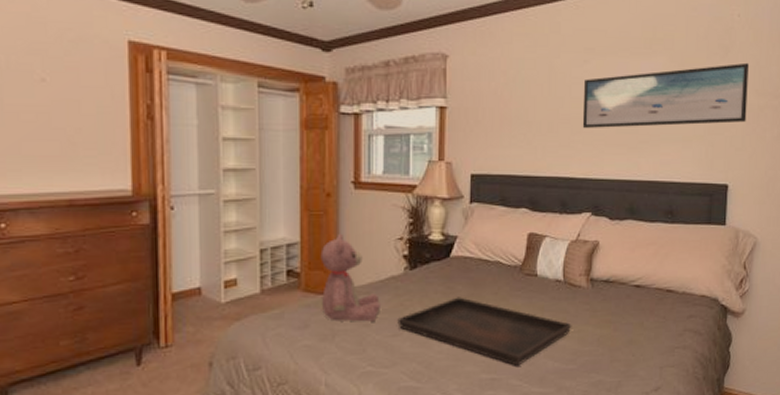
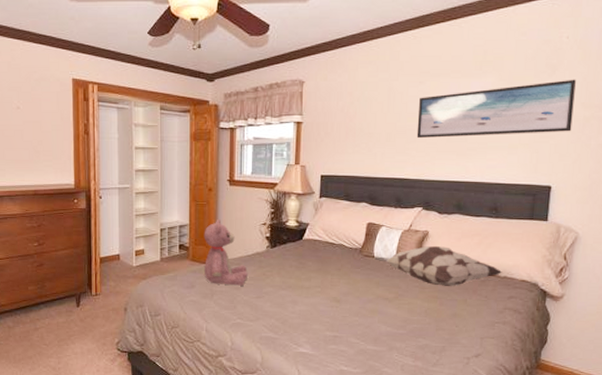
serving tray: present [397,297,572,366] -> none [260,271,403,328]
decorative pillow: none [537,258,681,307] -> present [374,245,503,286]

